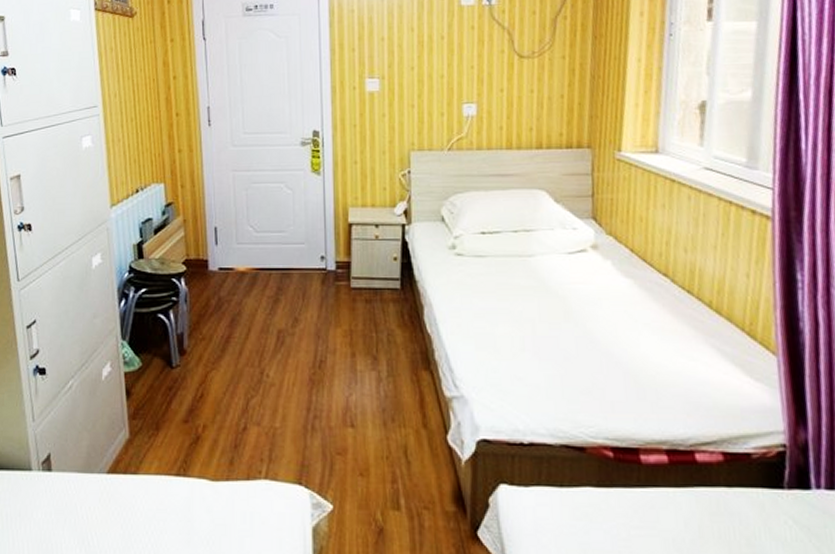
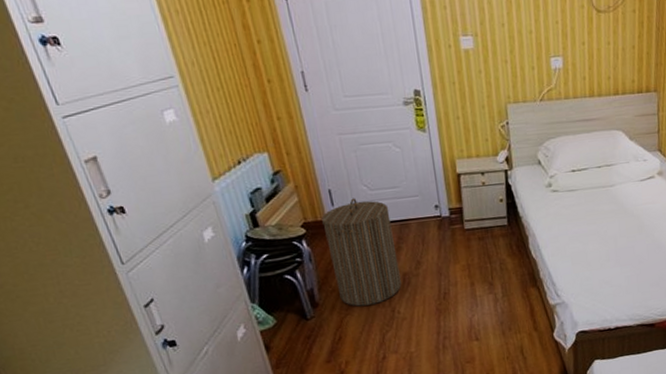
laundry hamper: none [204,238,274,361] -> present [321,198,402,307]

